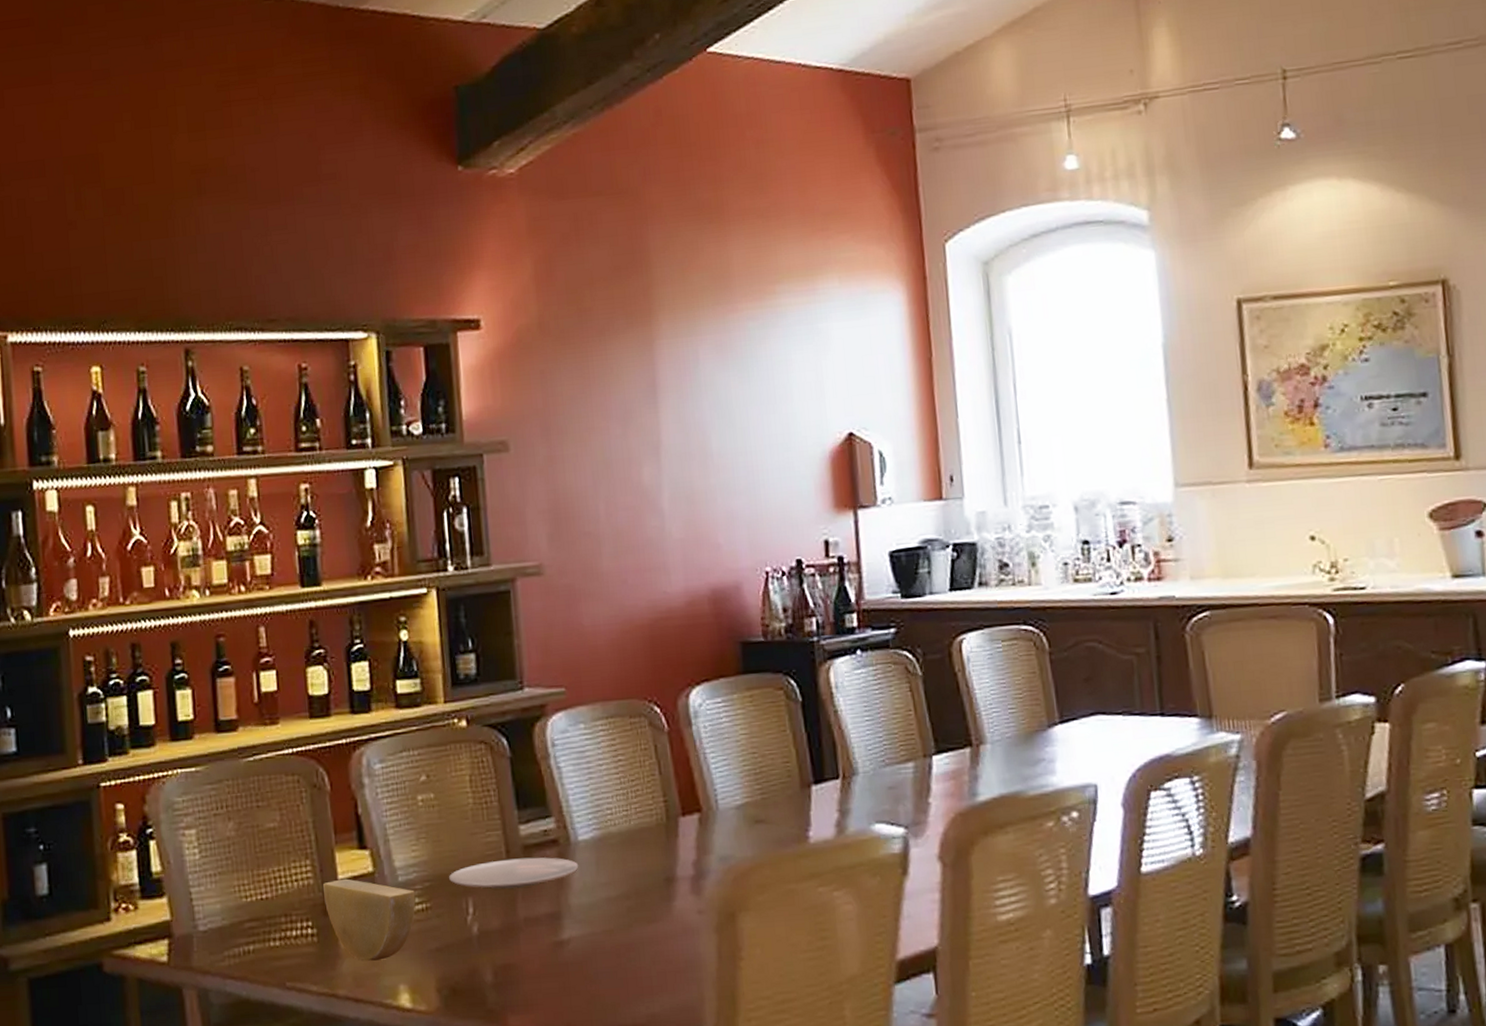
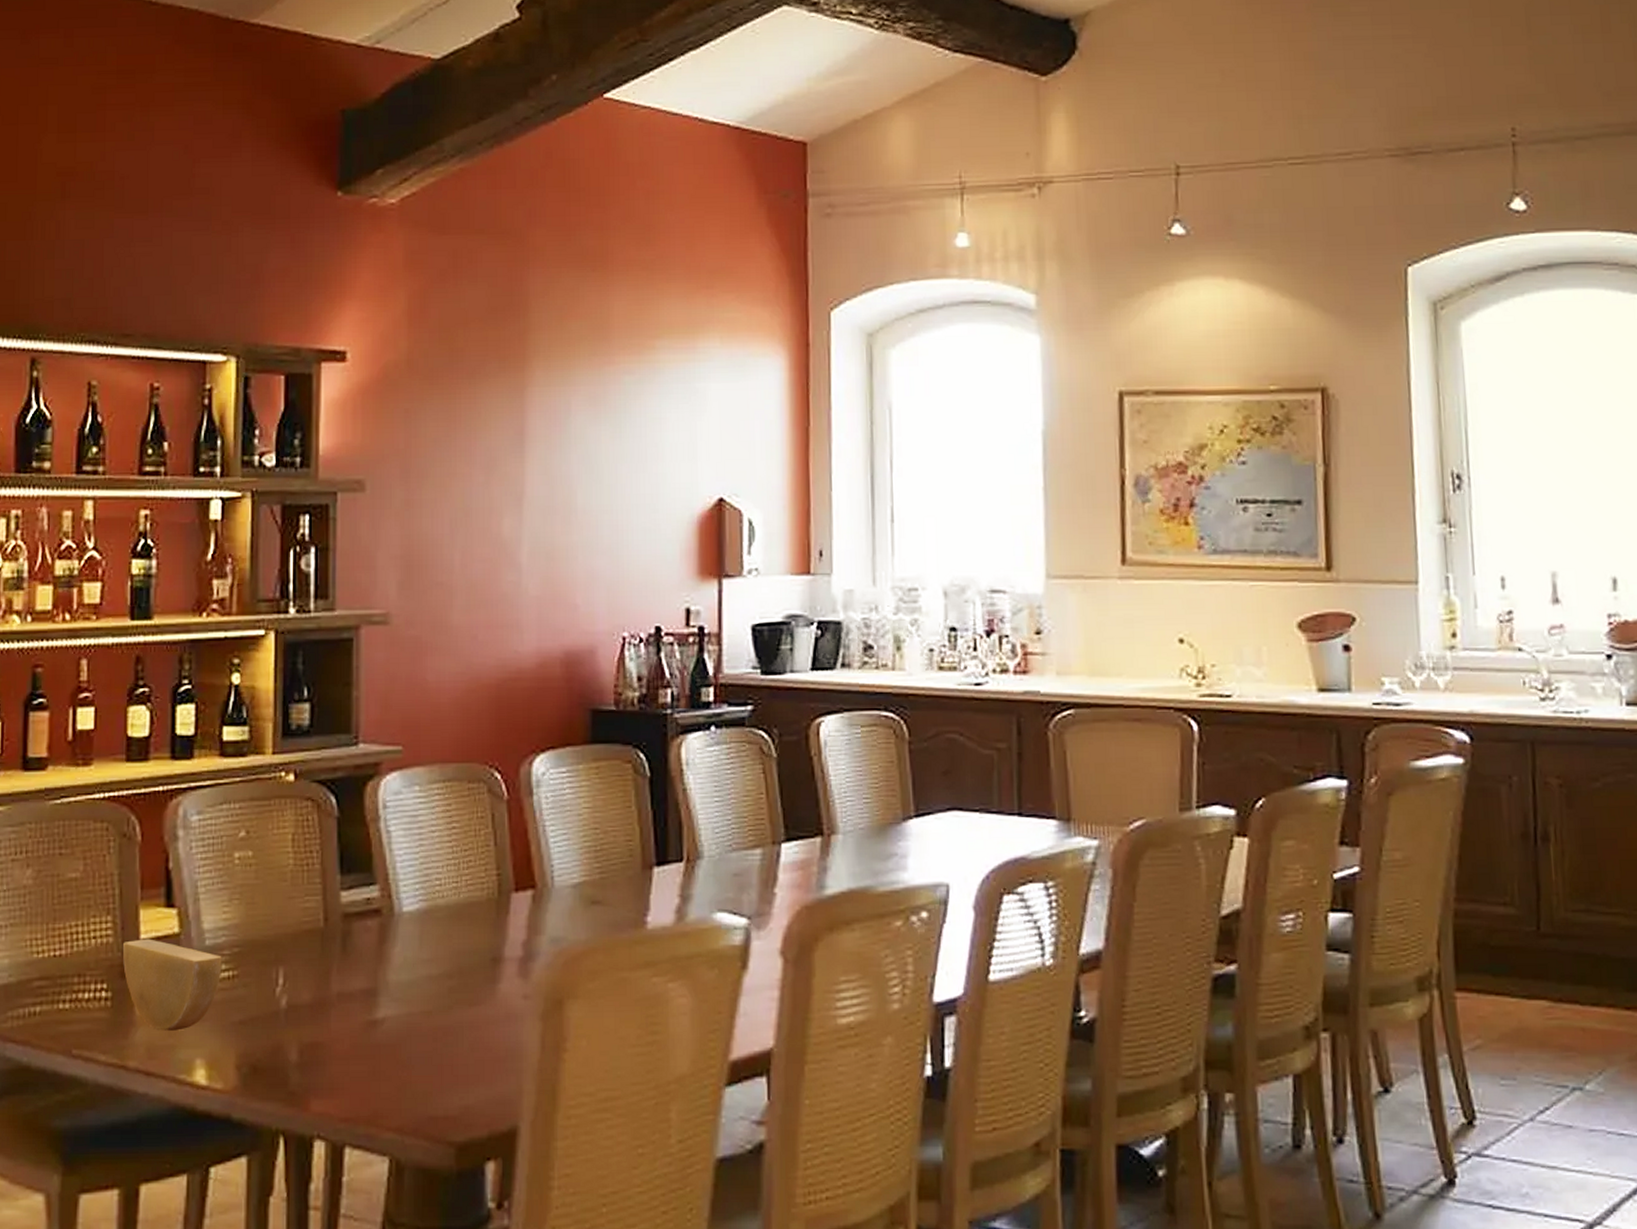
plate: present [449,857,579,889] -> none [261,927,401,960]

